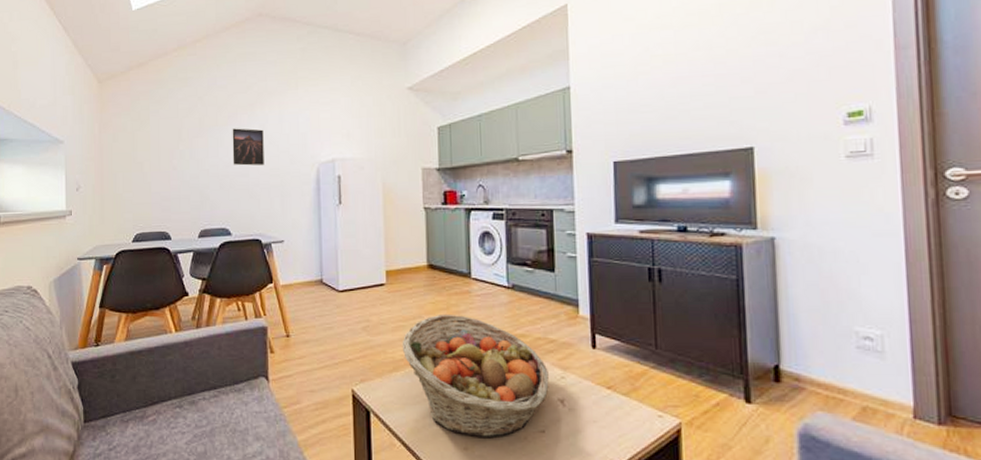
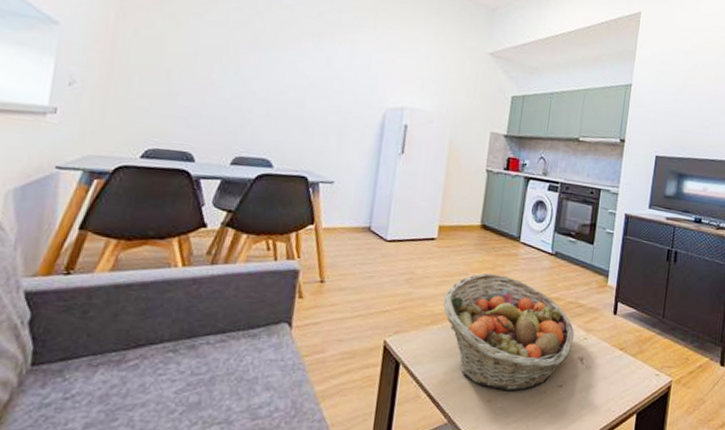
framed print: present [232,128,264,166] -> none [287,53,330,99]

